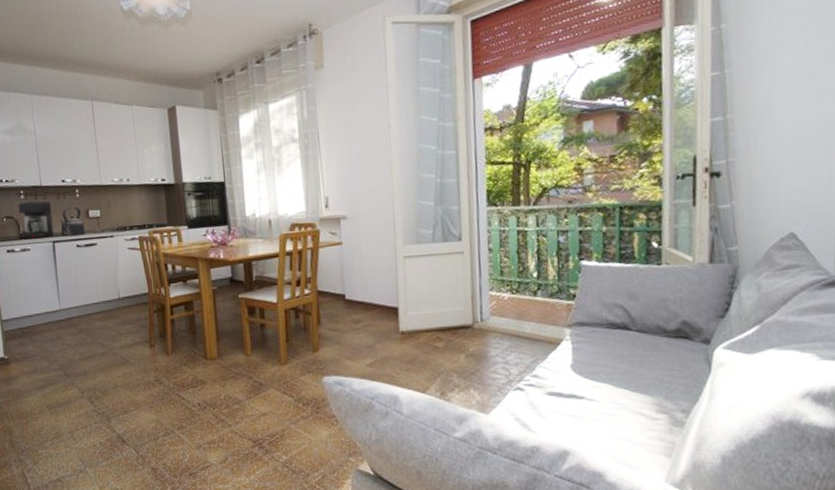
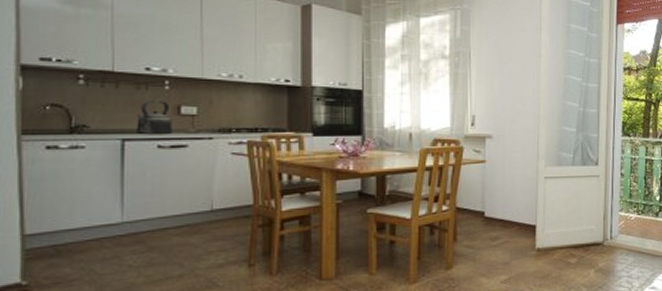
coffee maker: present [18,201,54,240] -> none [70,89,125,136]

